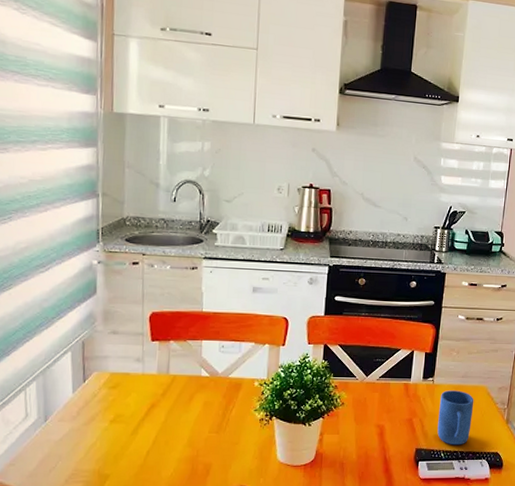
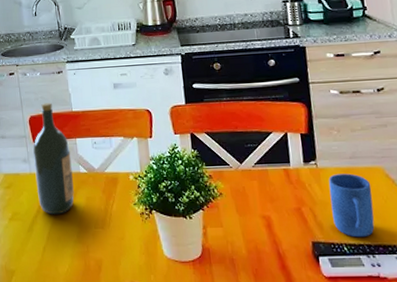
wine bottle: none [148,300,194,418] -> present [33,103,74,215]

